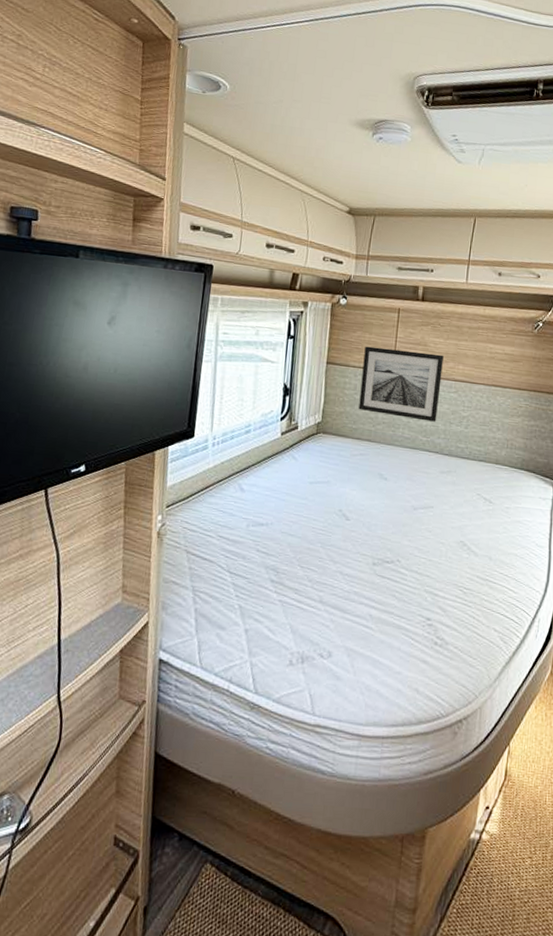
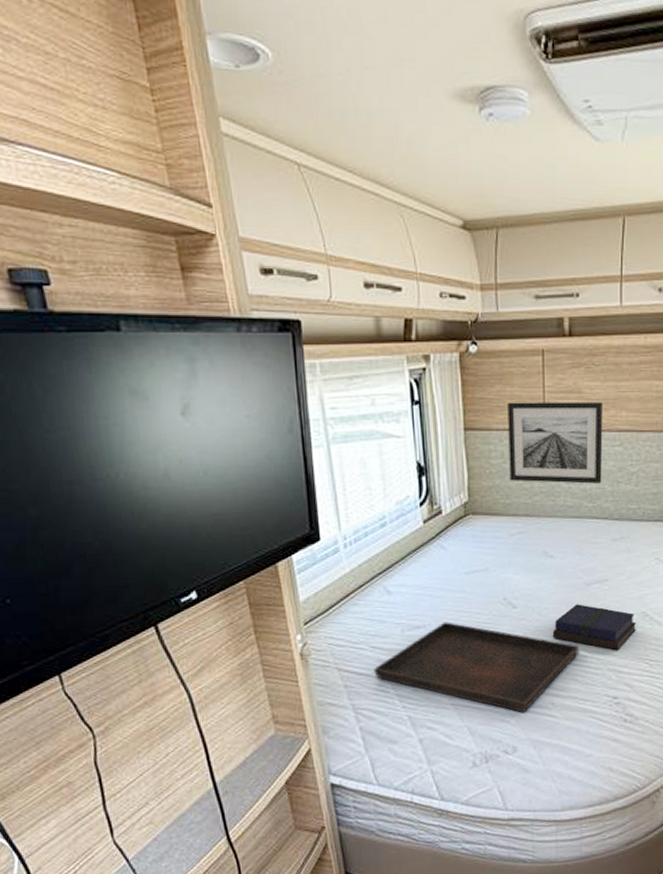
serving tray: none [217,523,401,620] -> present [374,622,580,713]
book: none [377,525,454,574] -> present [552,604,636,651]

